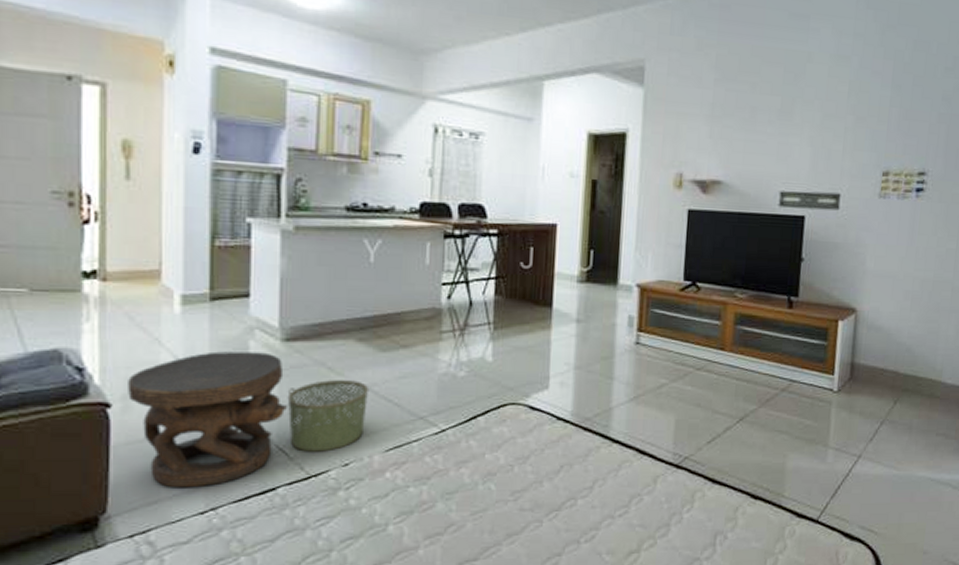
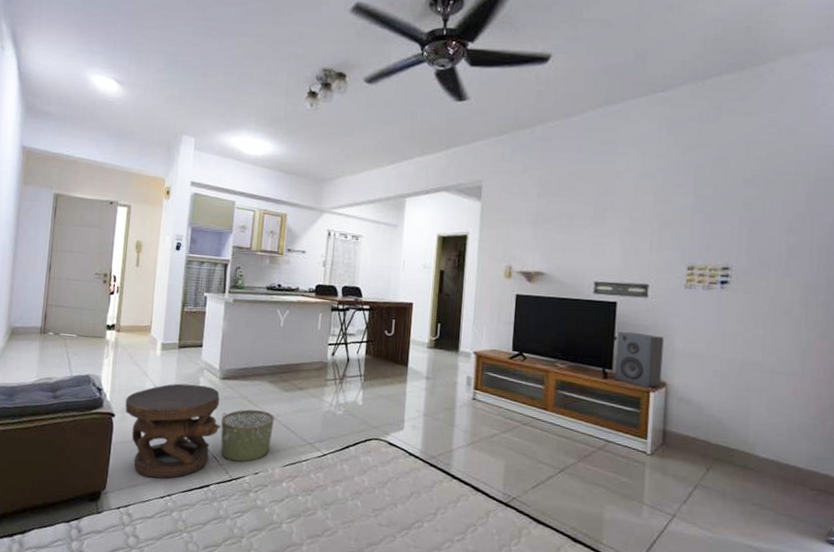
speaker: none [800,250,855,317] -> present [614,331,664,389]

